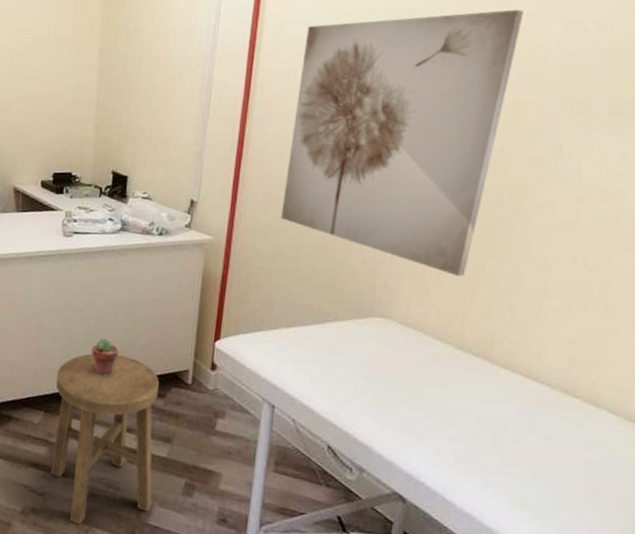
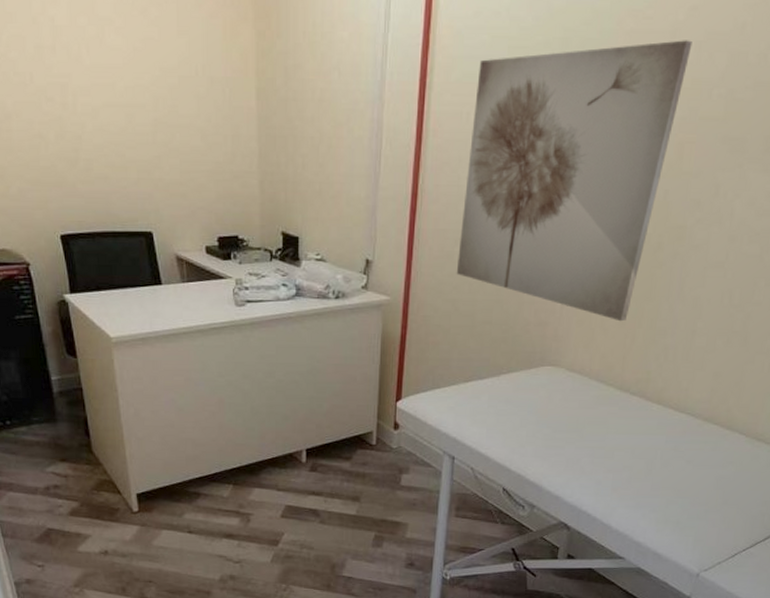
stool: present [50,353,160,525] -> none [242,423,345,585]
potted succulent: present [91,338,119,377] -> none [275,408,303,445]

